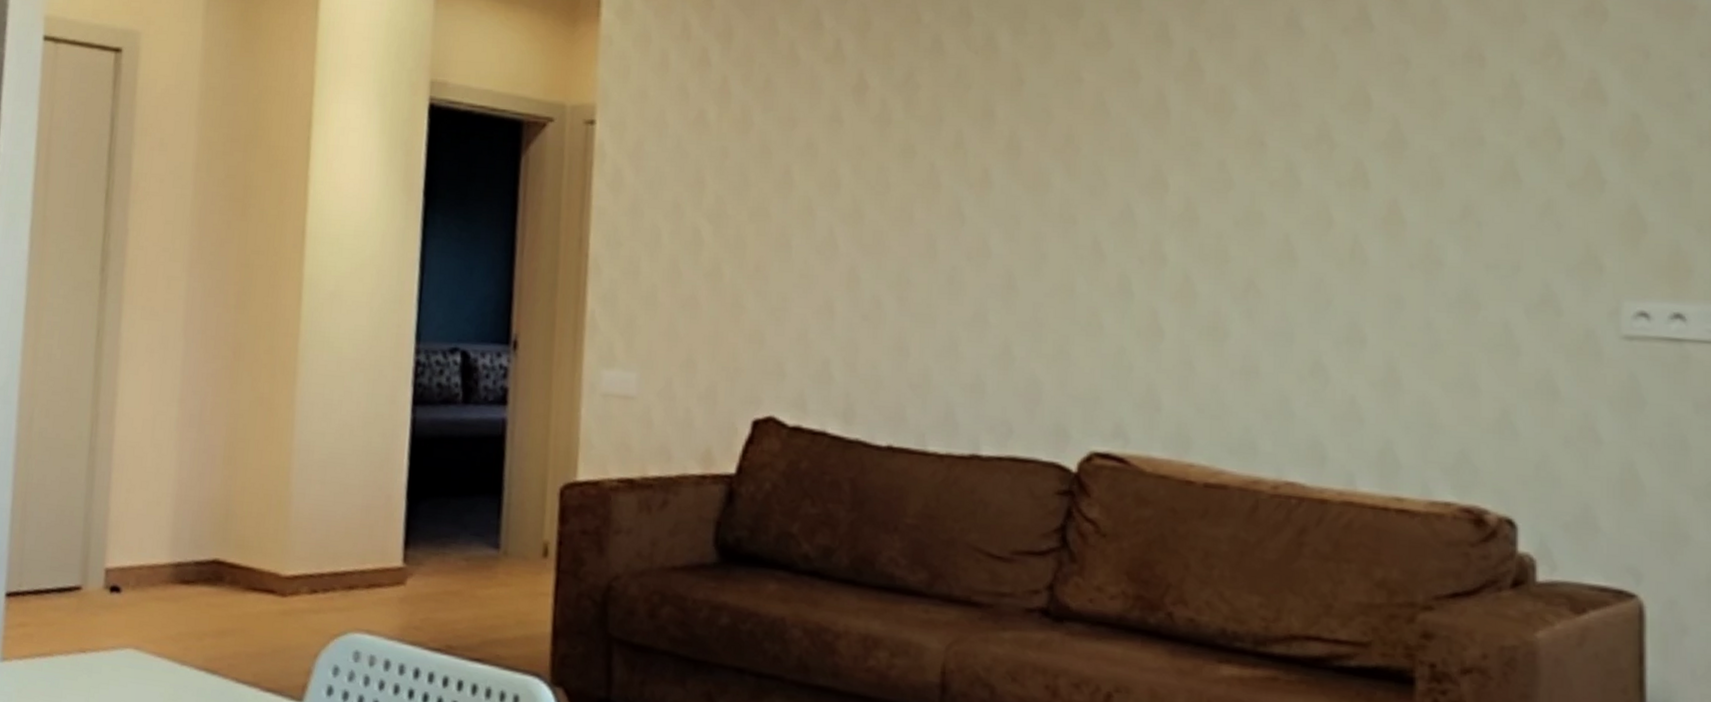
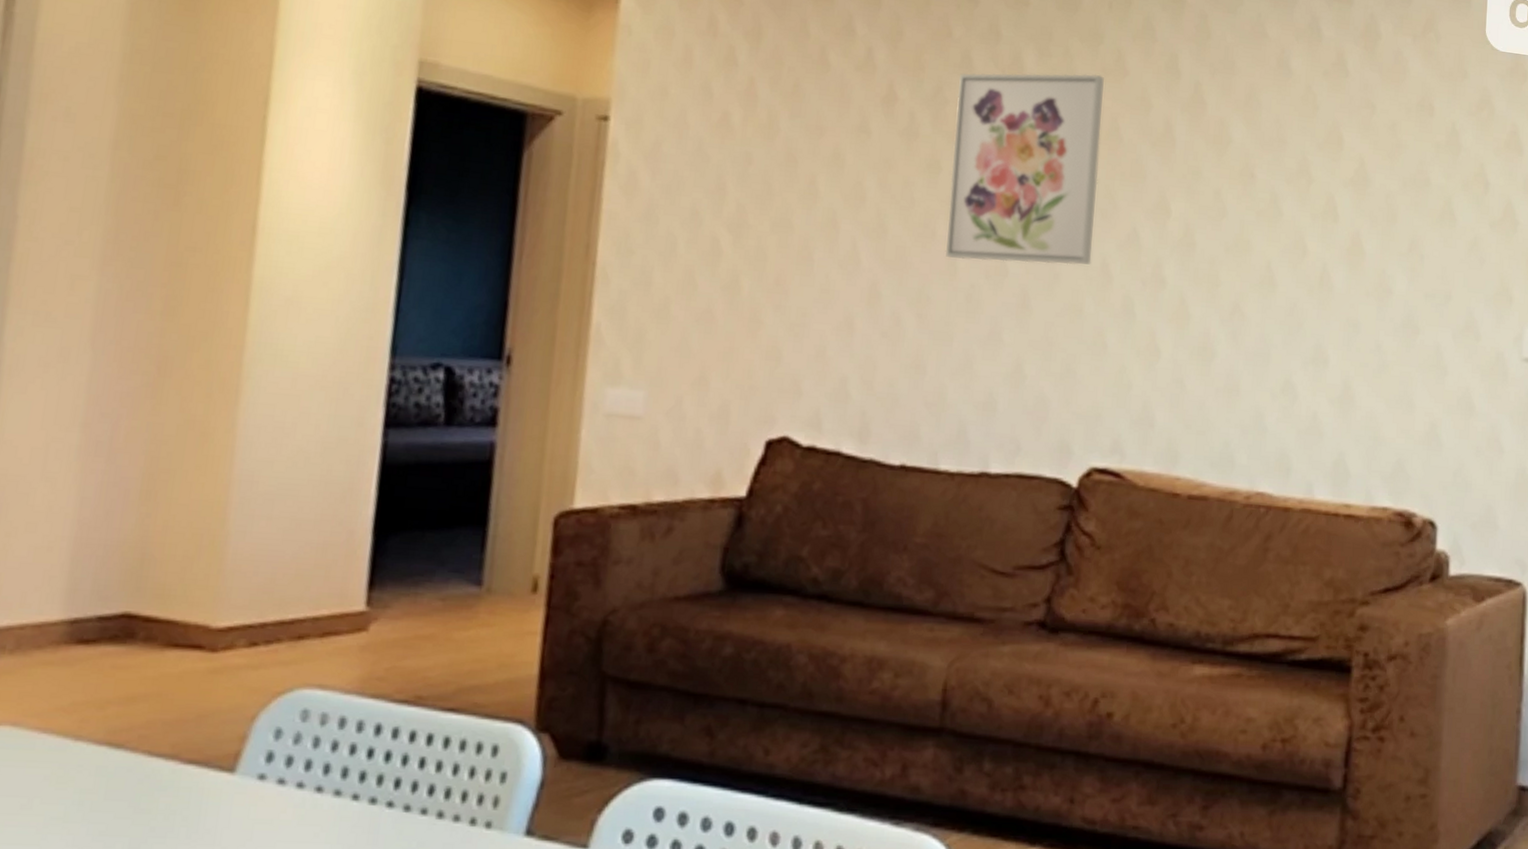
wall art: none [923,48,1086,244] -> present [945,72,1104,265]

